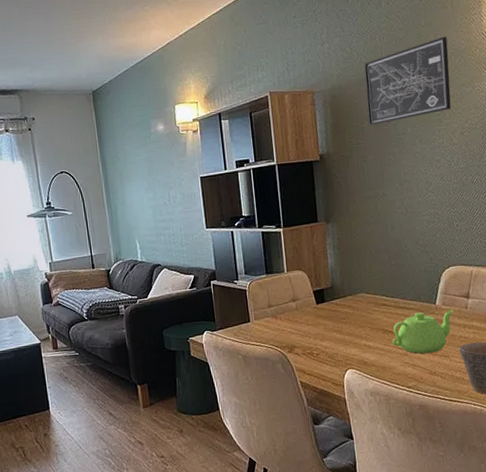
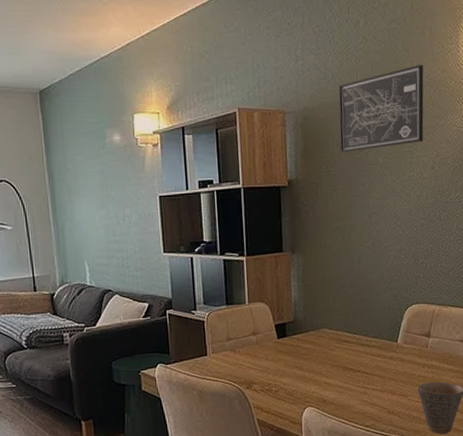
teapot: present [392,309,454,354] -> none [352,348,415,393]

